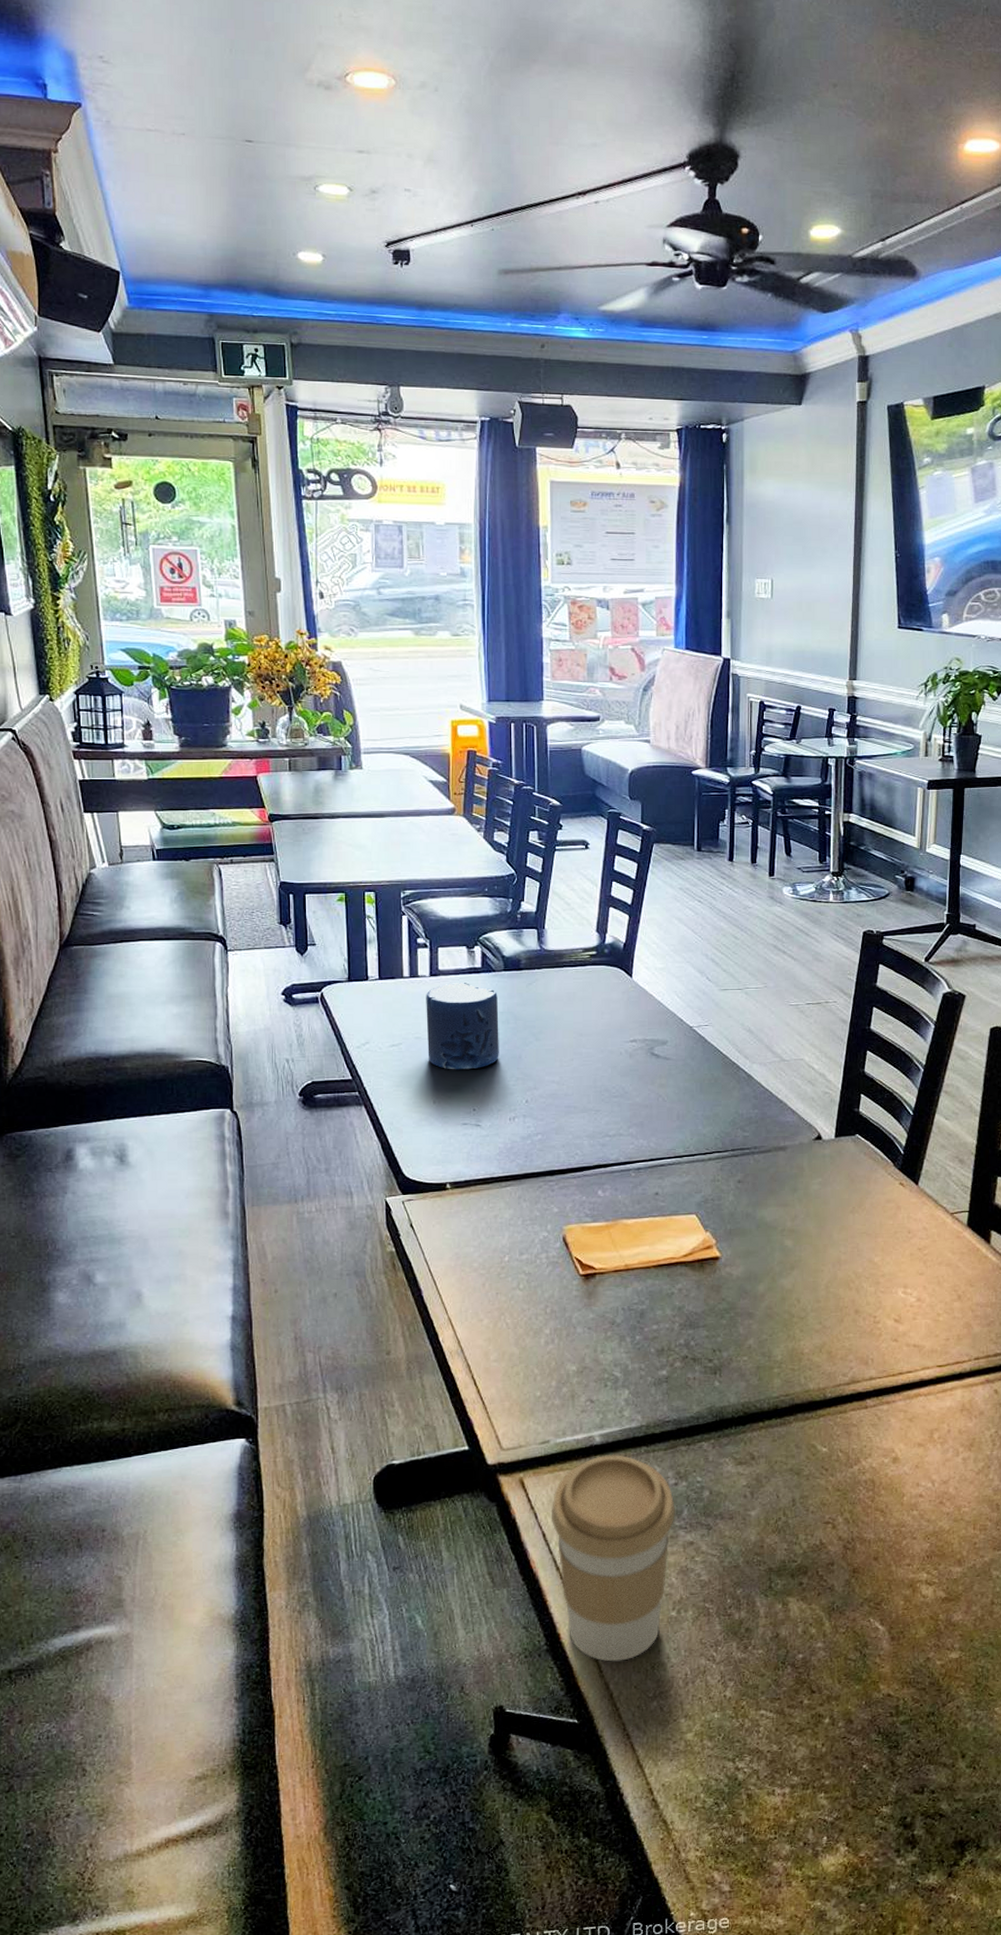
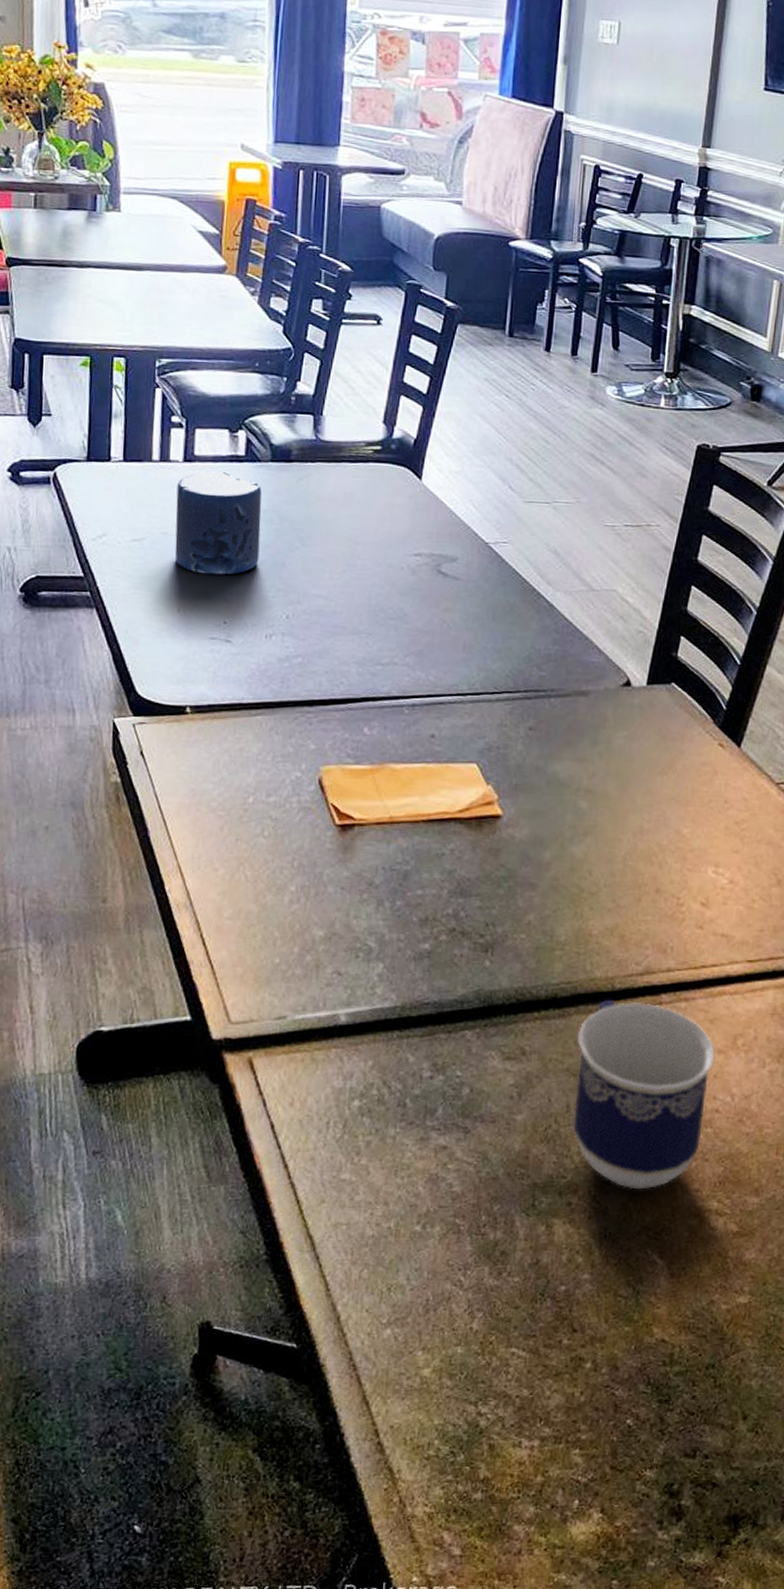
coffee cup: present [552,1454,676,1662] -> none [282,1038,430,1279]
cup: none [798,1407,916,1568] -> present [573,999,715,1190]

